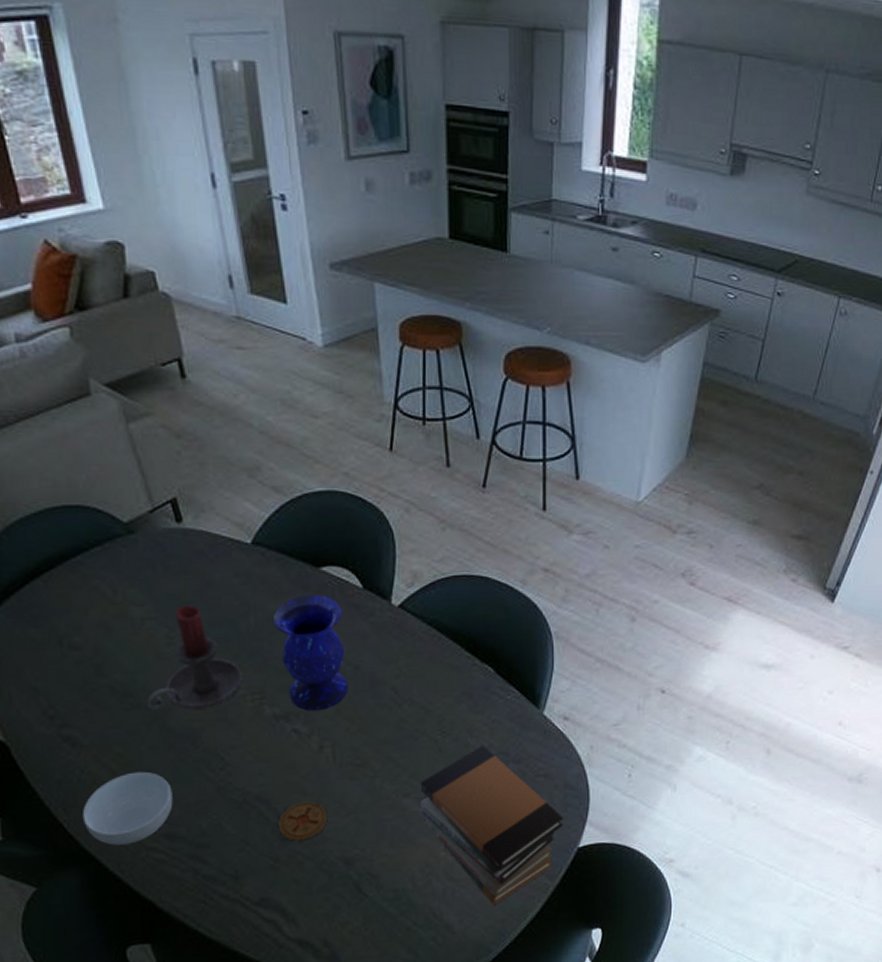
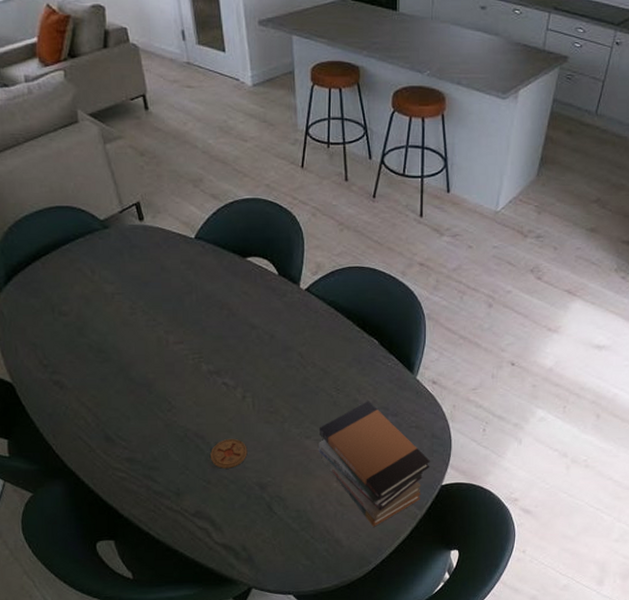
cereal bowl: present [82,771,173,845] -> none [66,410,133,465]
candle holder: present [145,605,243,711] -> none [114,284,186,364]
vase: present [273,595,349,711] -> none [210,279,266,369]

